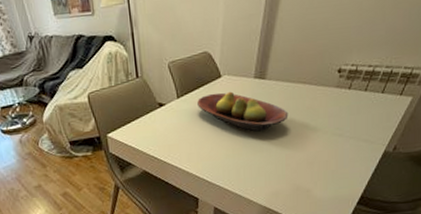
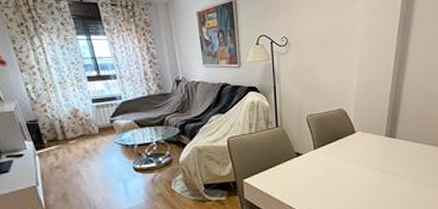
fruit bowl: present [197,91,289,132] -> none [333,147,418,187]

